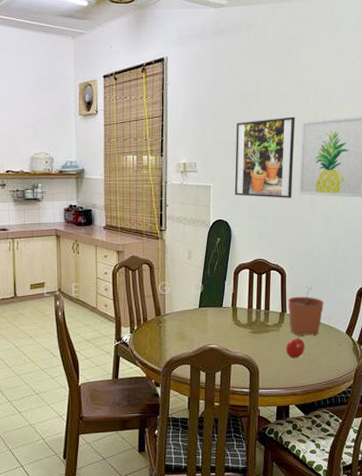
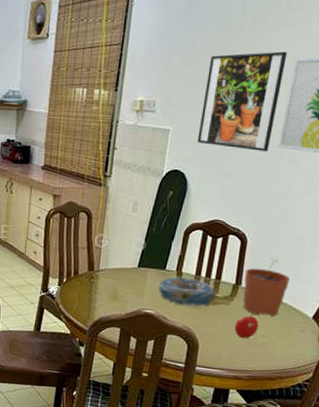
decorative bowl: none [218,311,267,337] -> present [157,276,217,307]

